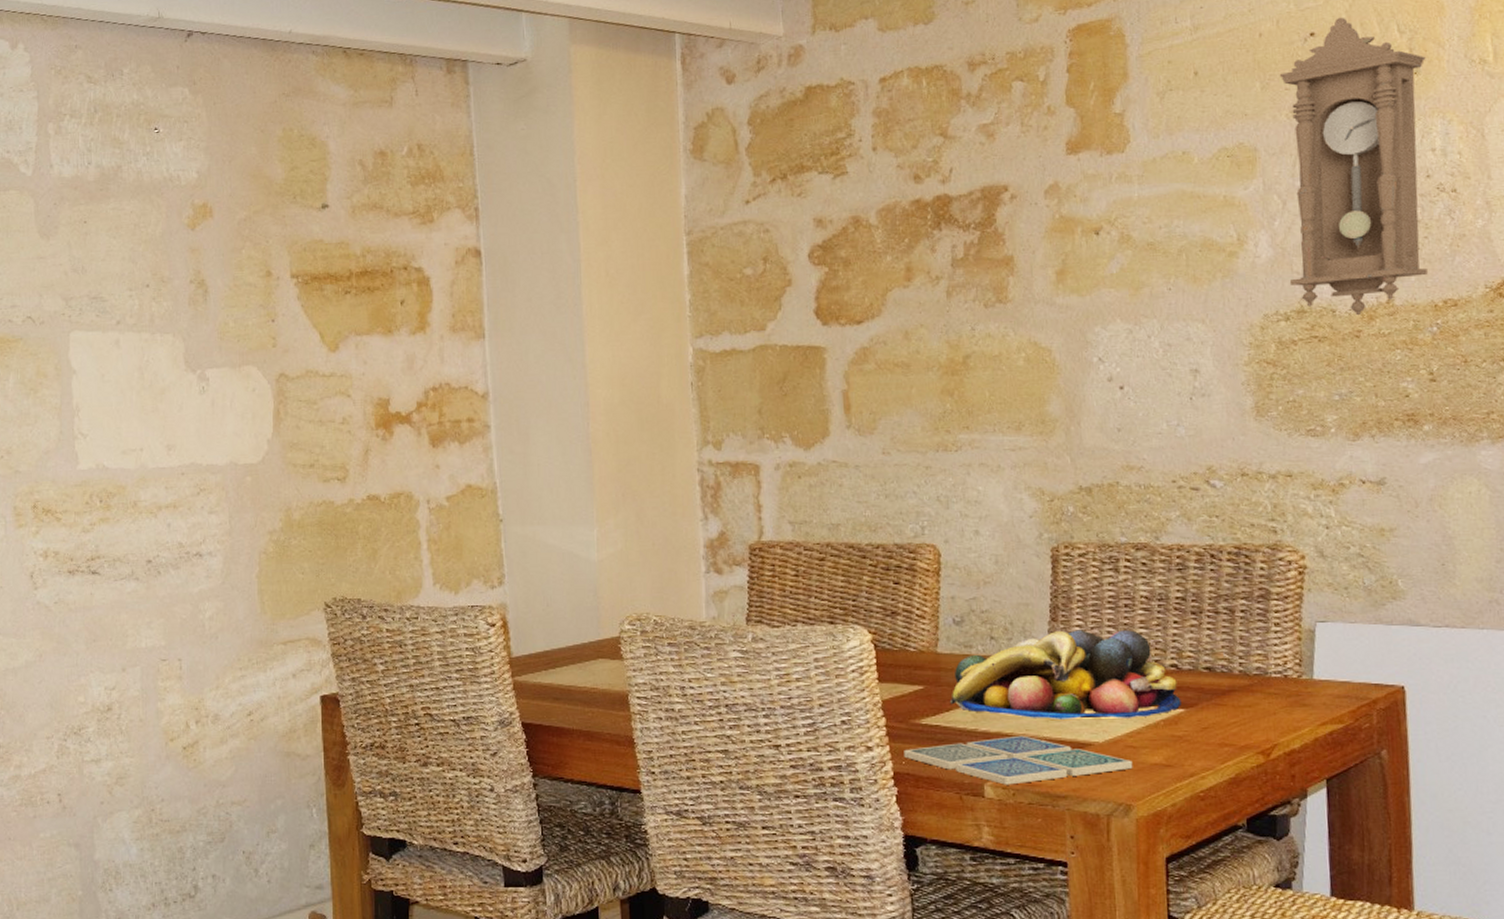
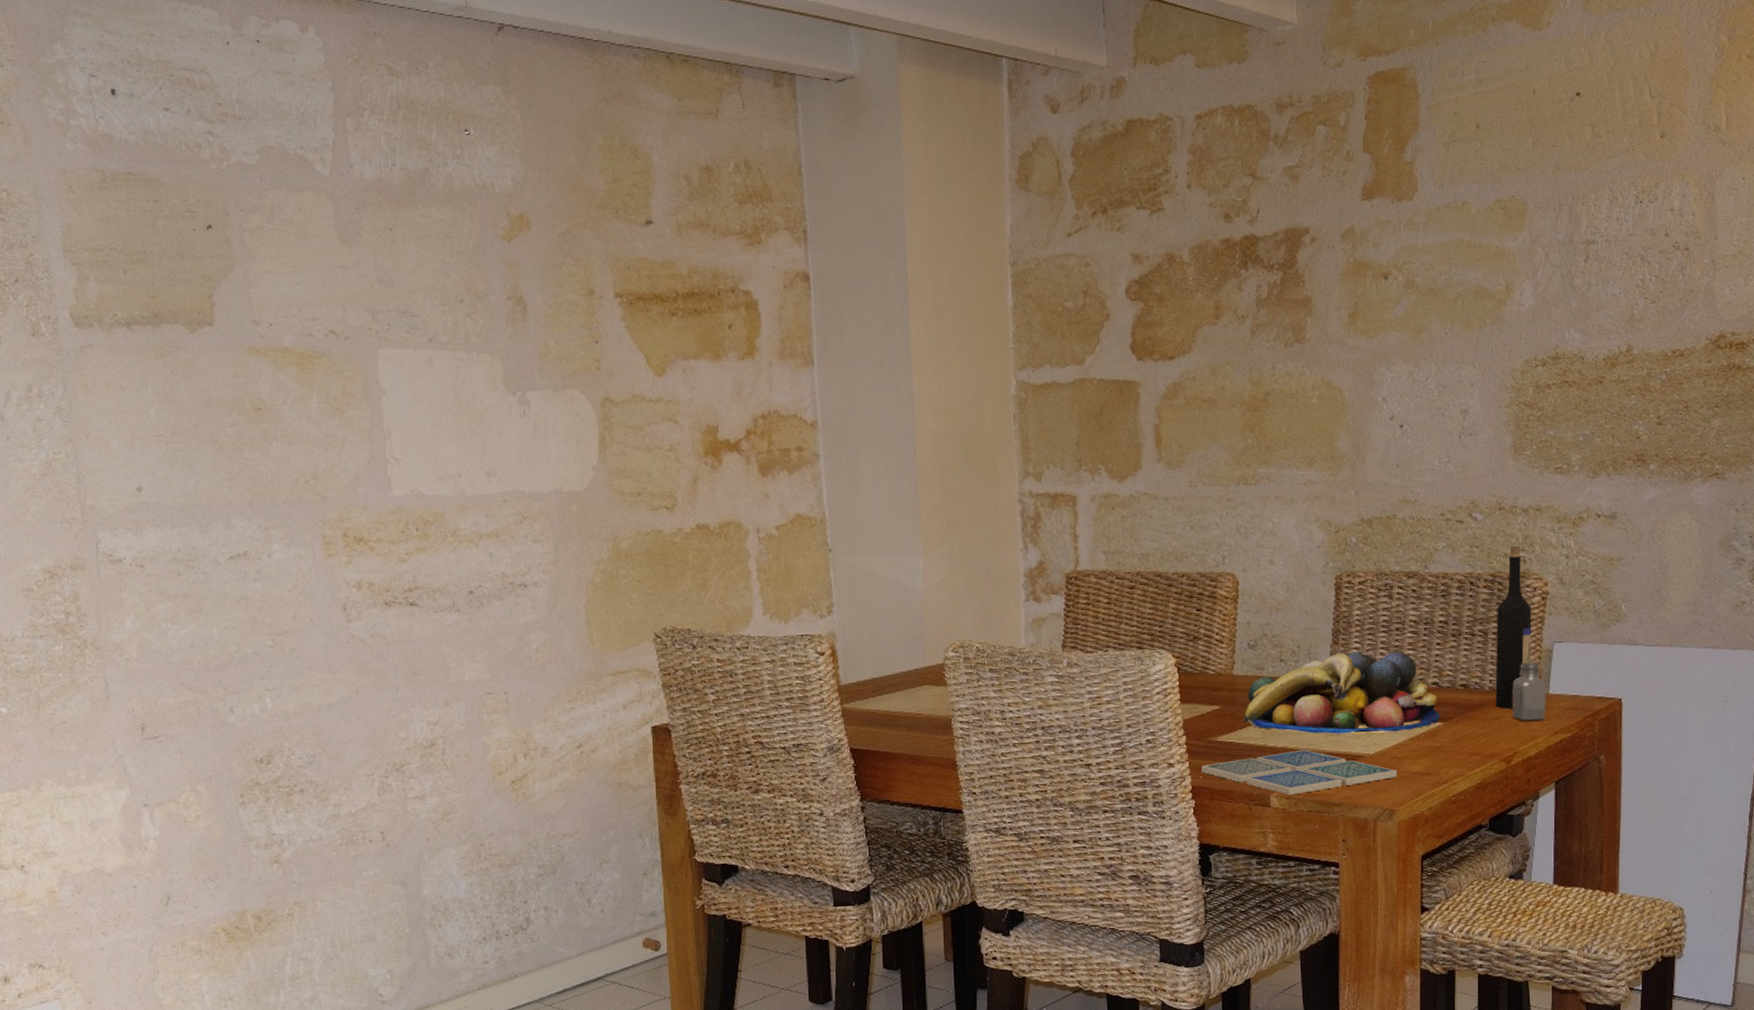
wine bottle: none [1244,516,1289,695] -> present [1495,546,1532,709]
saltshaker: none [1268,643,1310,709] -> present [1512,662,1546,721]
pendulum clock: present [1279,17,1428,316] -> none [1547,79,1671,363]

